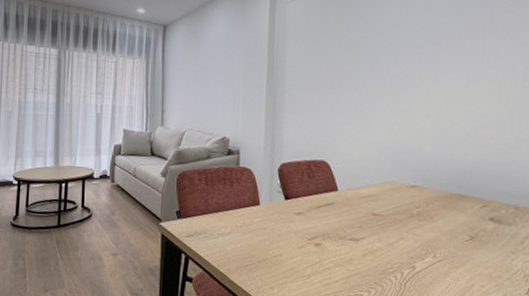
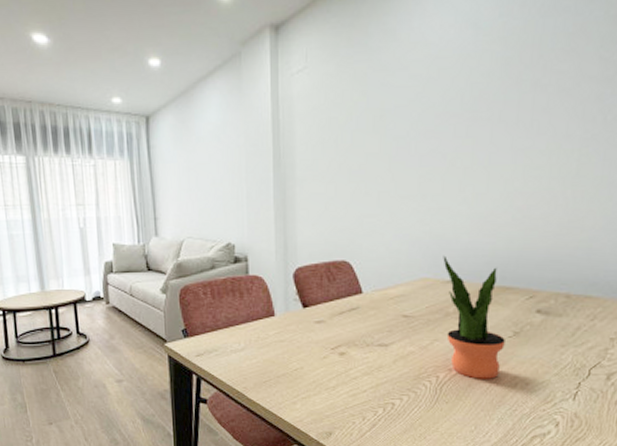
potted plant: none [408,163,462,279] -> present [443,255,505,379]

